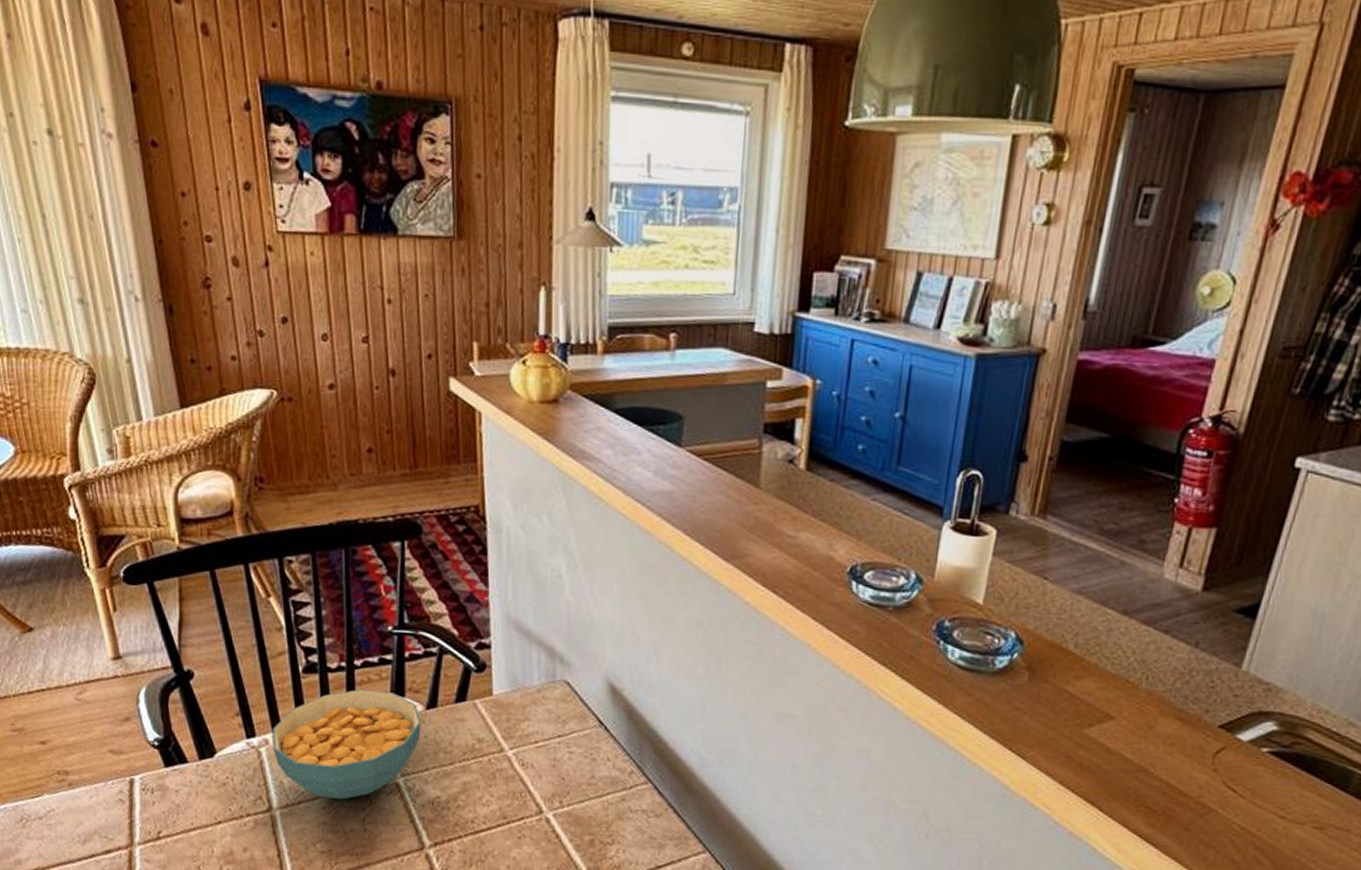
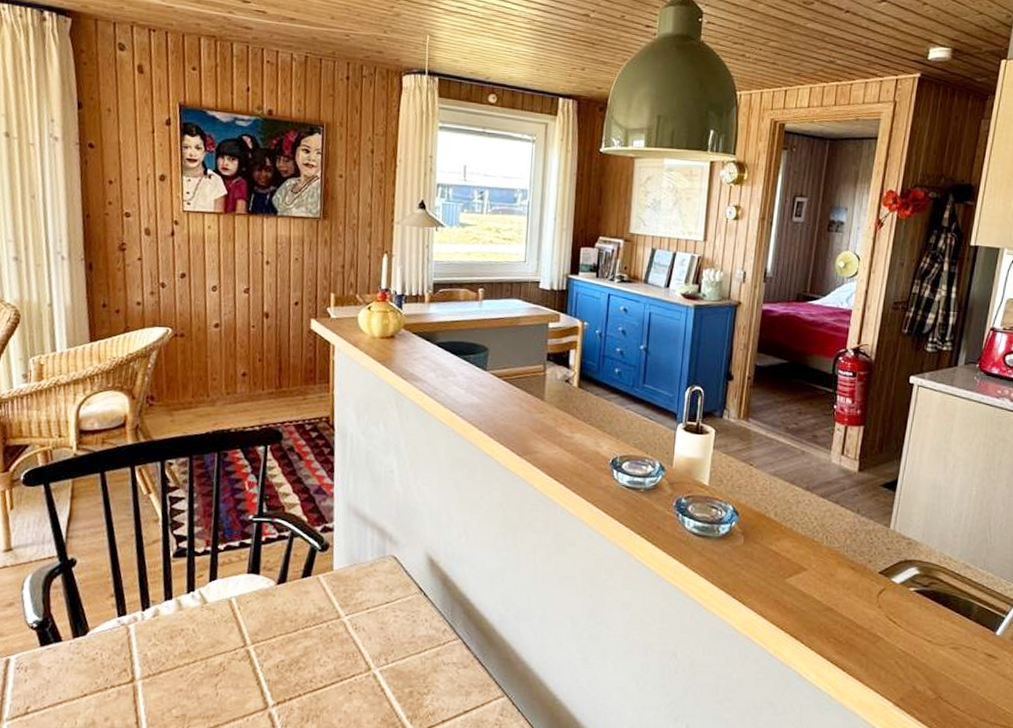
cereal bowl: present [273,689,421,800] -> none [140,569,272,668]

